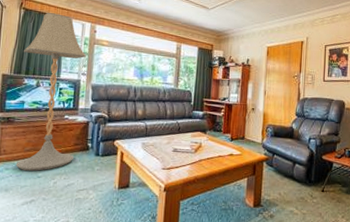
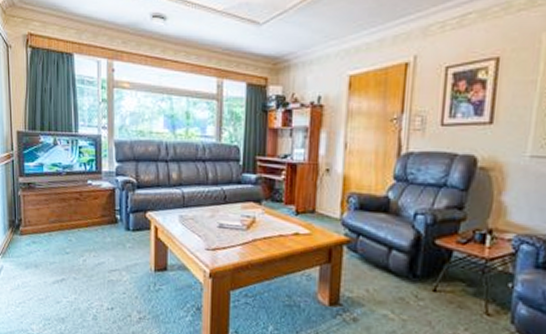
floor lamp: present [15,13,87,171] -> none [35,50,105,246]

